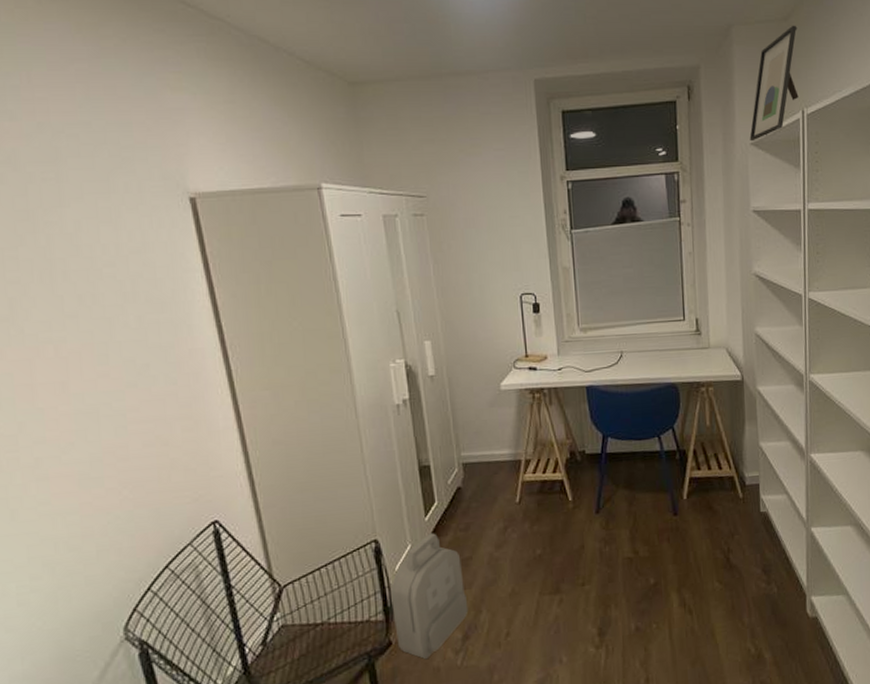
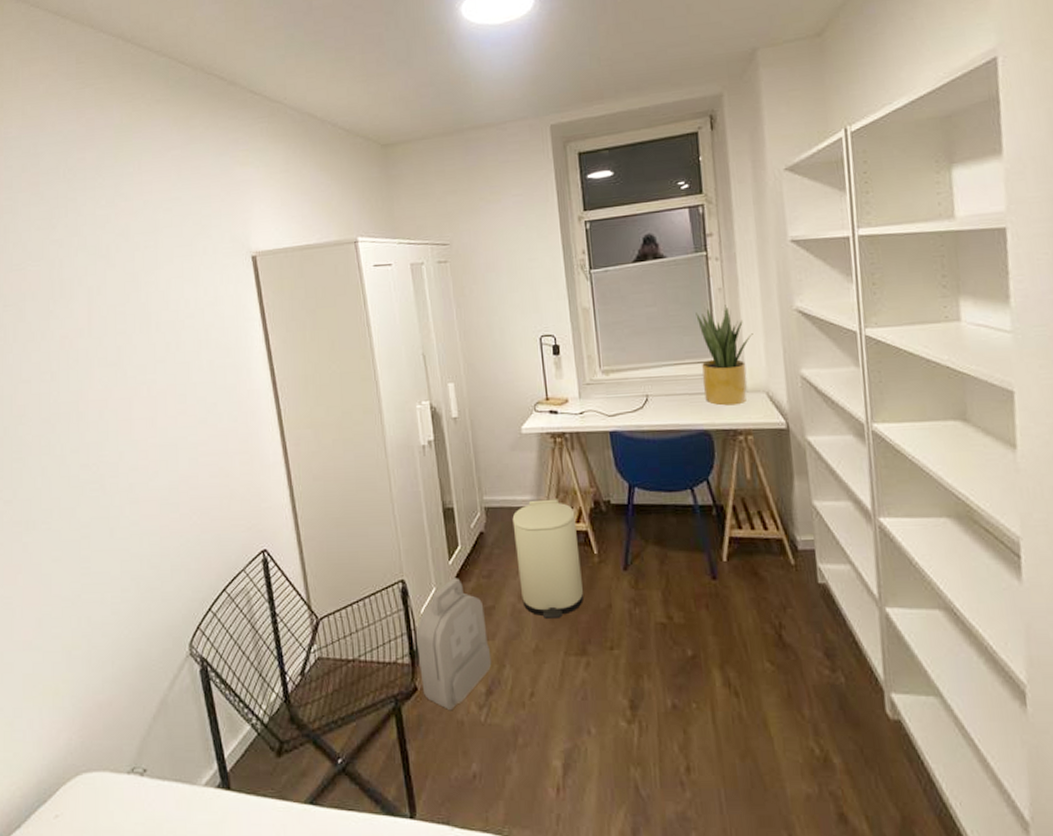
pedal bin: none [490,451,558,565] -> present [512,499,583,620]
planter: none [668,268,716,361] -> present [696,305,752,406]
picture frame: present [749,25,799,142] -> none [783,39,840,167]

